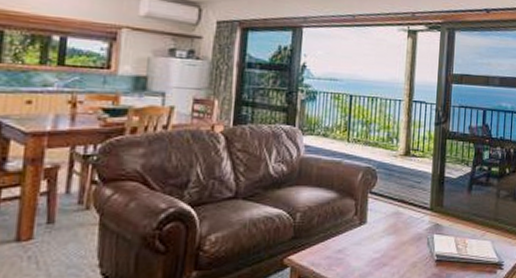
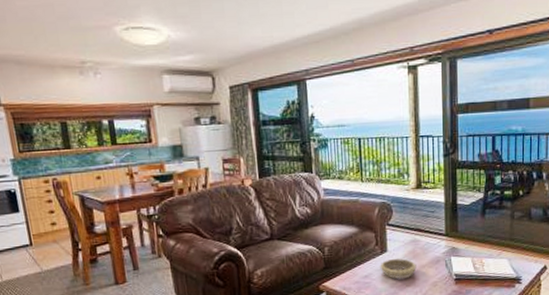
decorative bowl: none [356,231,397,257] -> present [380,258,417,280]

